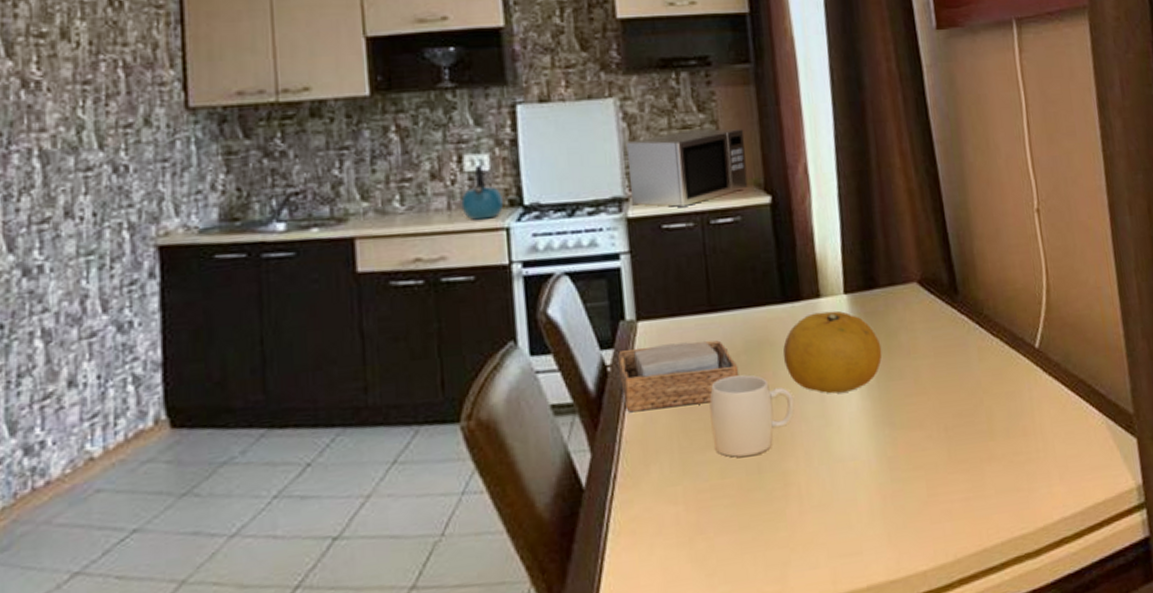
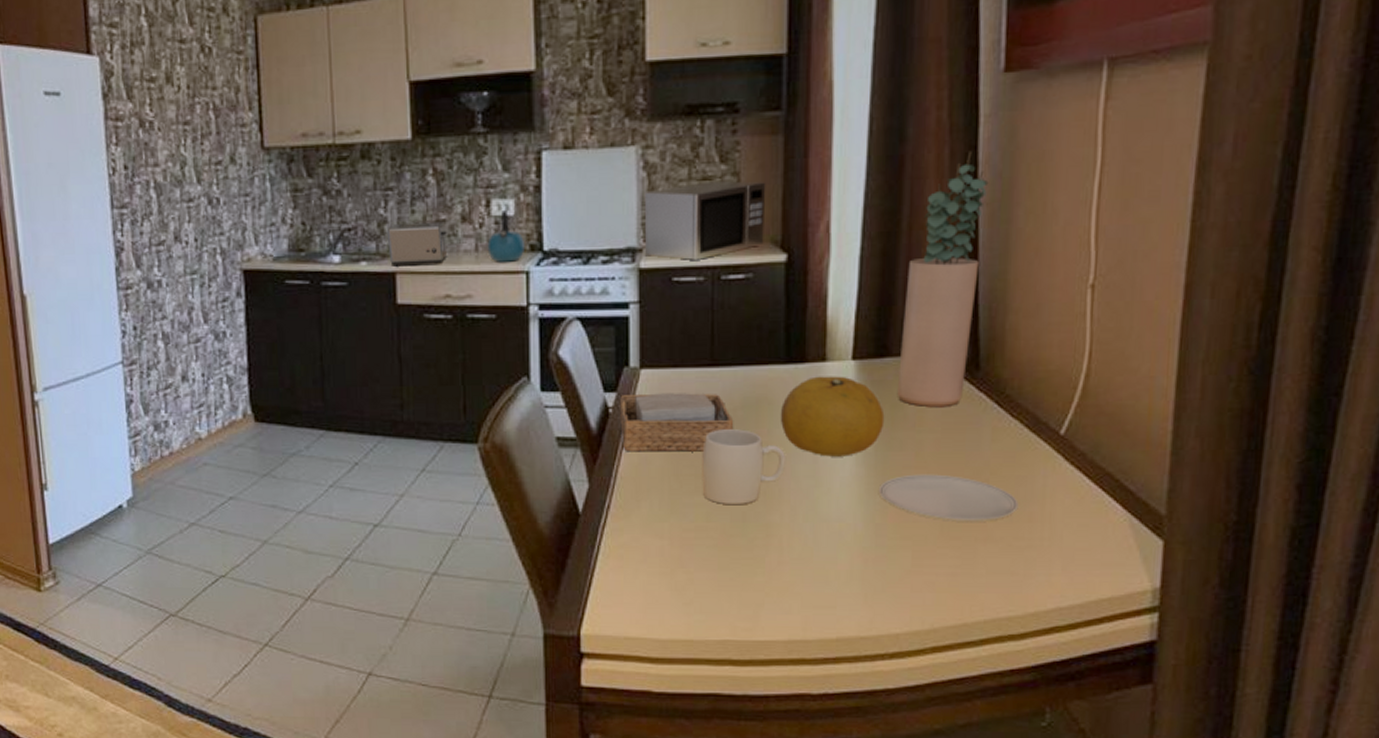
toaster: none [342,180,415,231] -> present [386,222,447,267]
vase: none [882,96,948,334] -> present [896,150,989,406]
plate: none [885,398,1013,445] -> present [878,474,1019,522]

